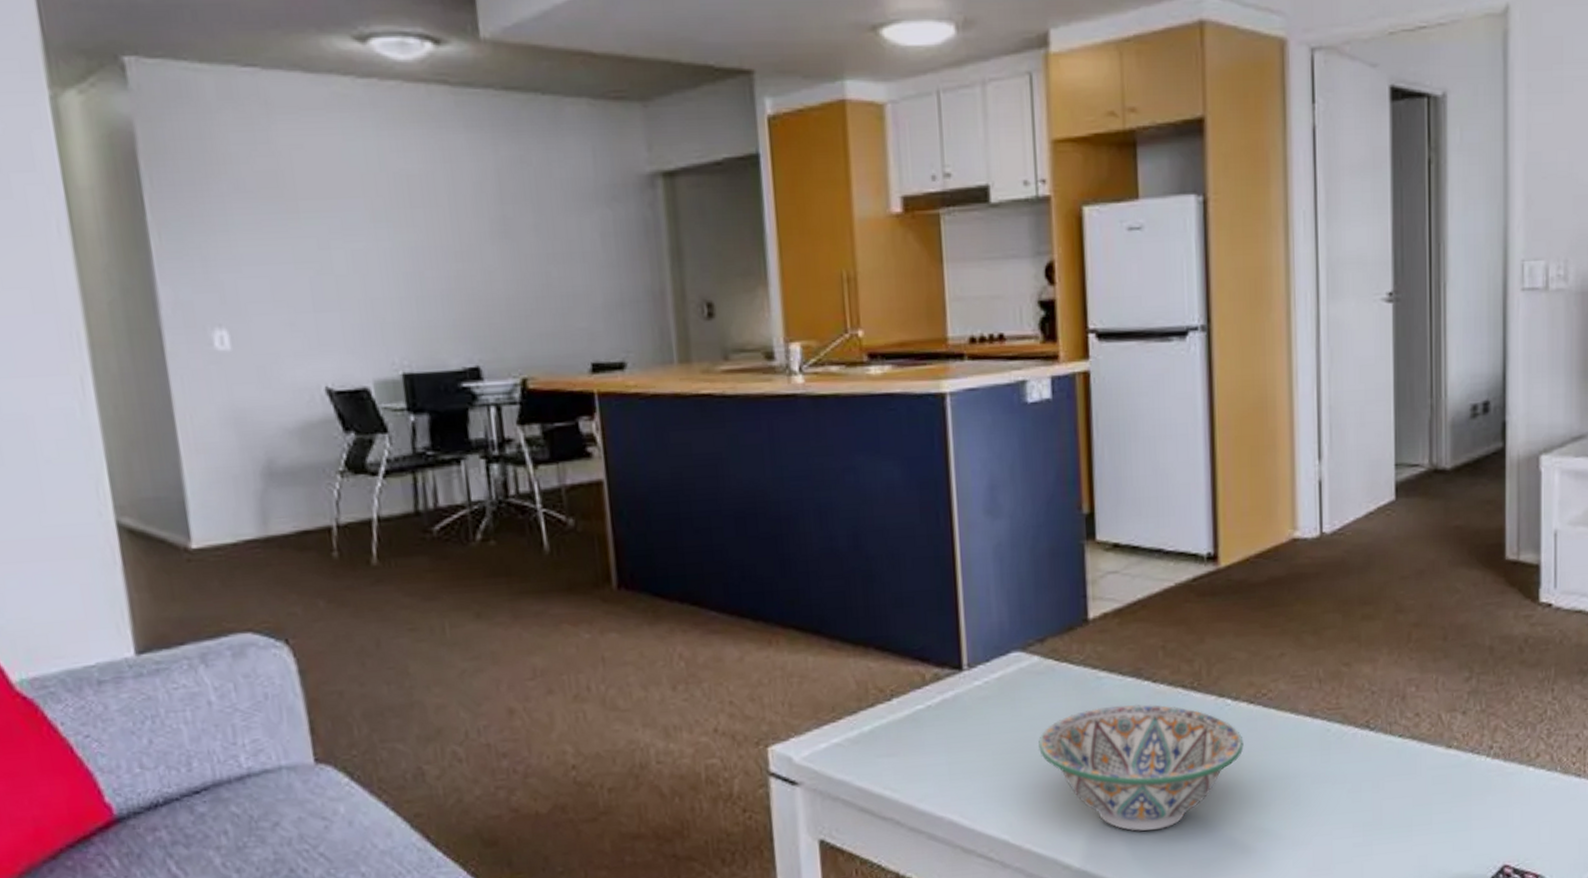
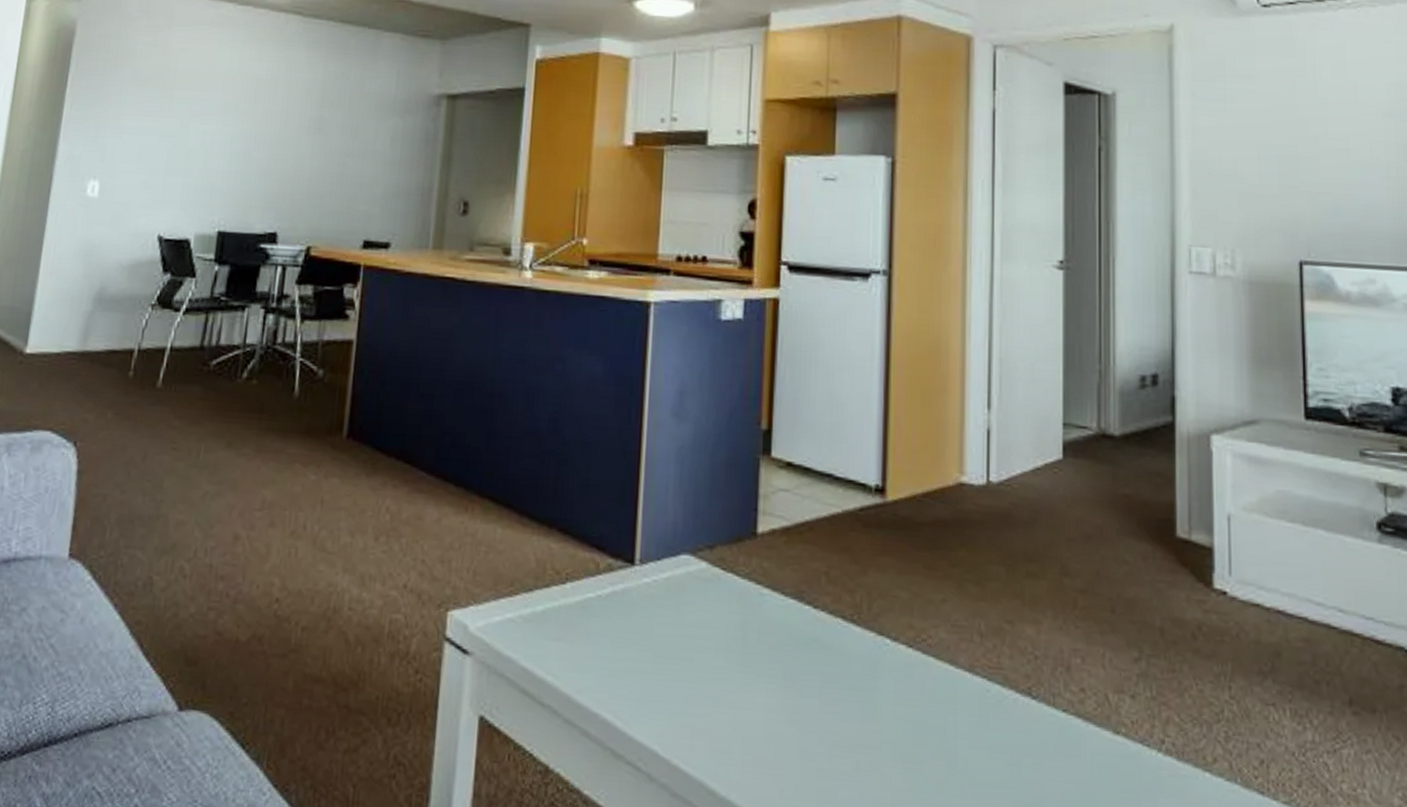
decorative bowl: present [1039,704,1244,831] -> none [697,625,900,769]

